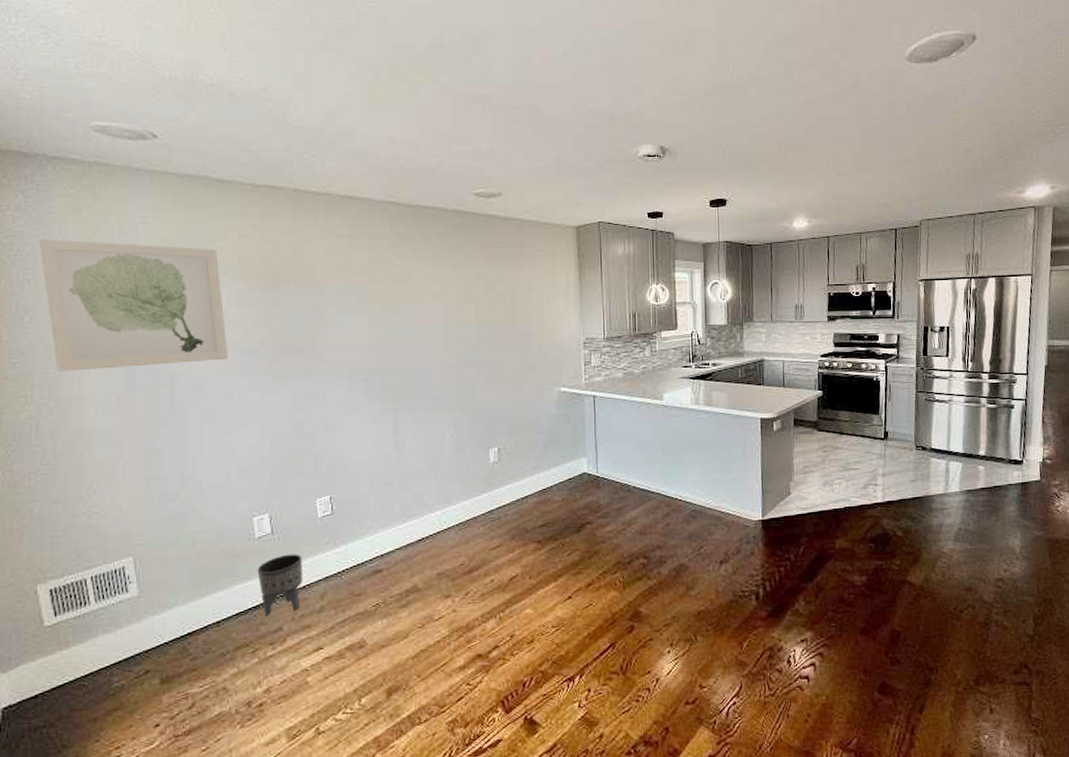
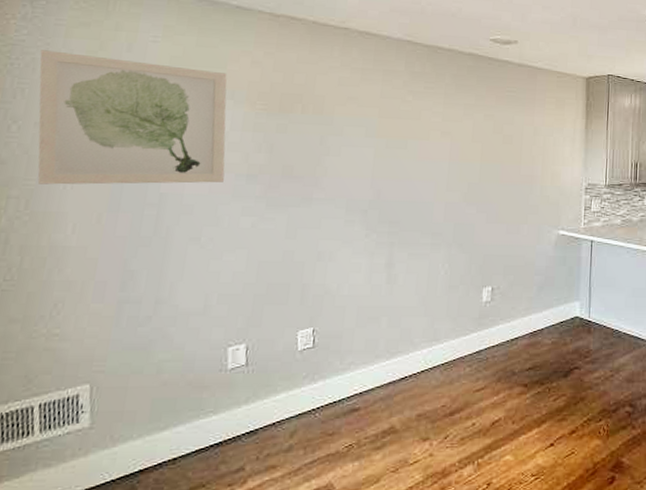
planter: present [257,554,303,617] -> none [224,388,276,455]

